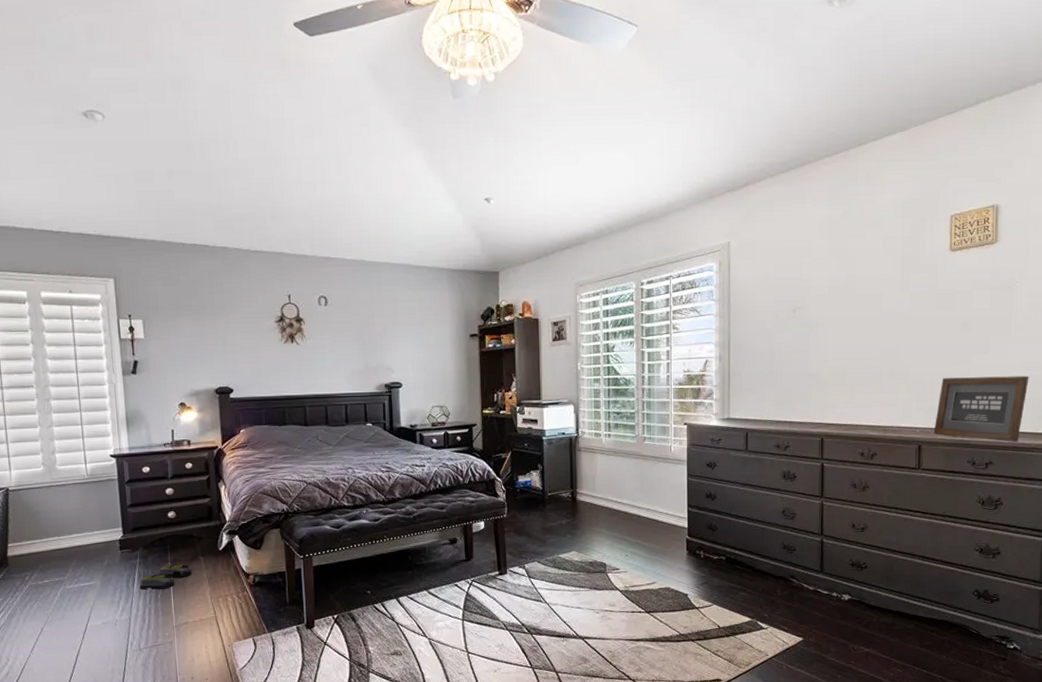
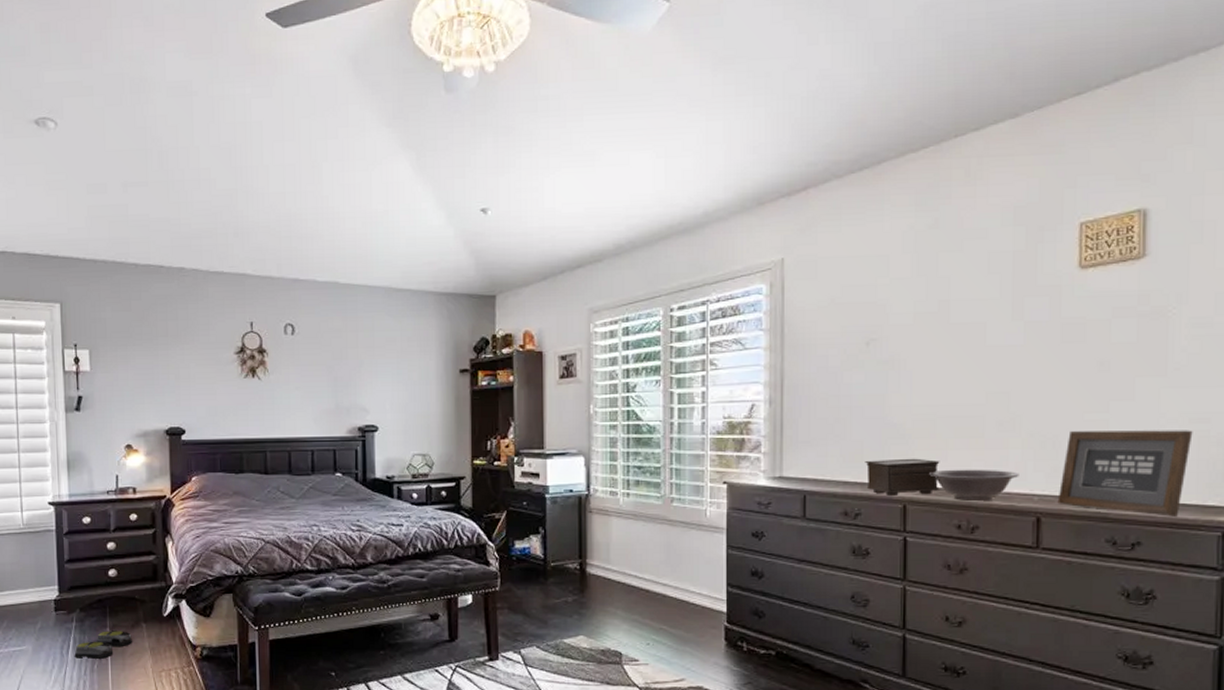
jewelry box: none [792,401,848,432] -> present [865,458,940,497]
decorative bowl: none [840,408,906,435] -> present [929,469,1019,502]

